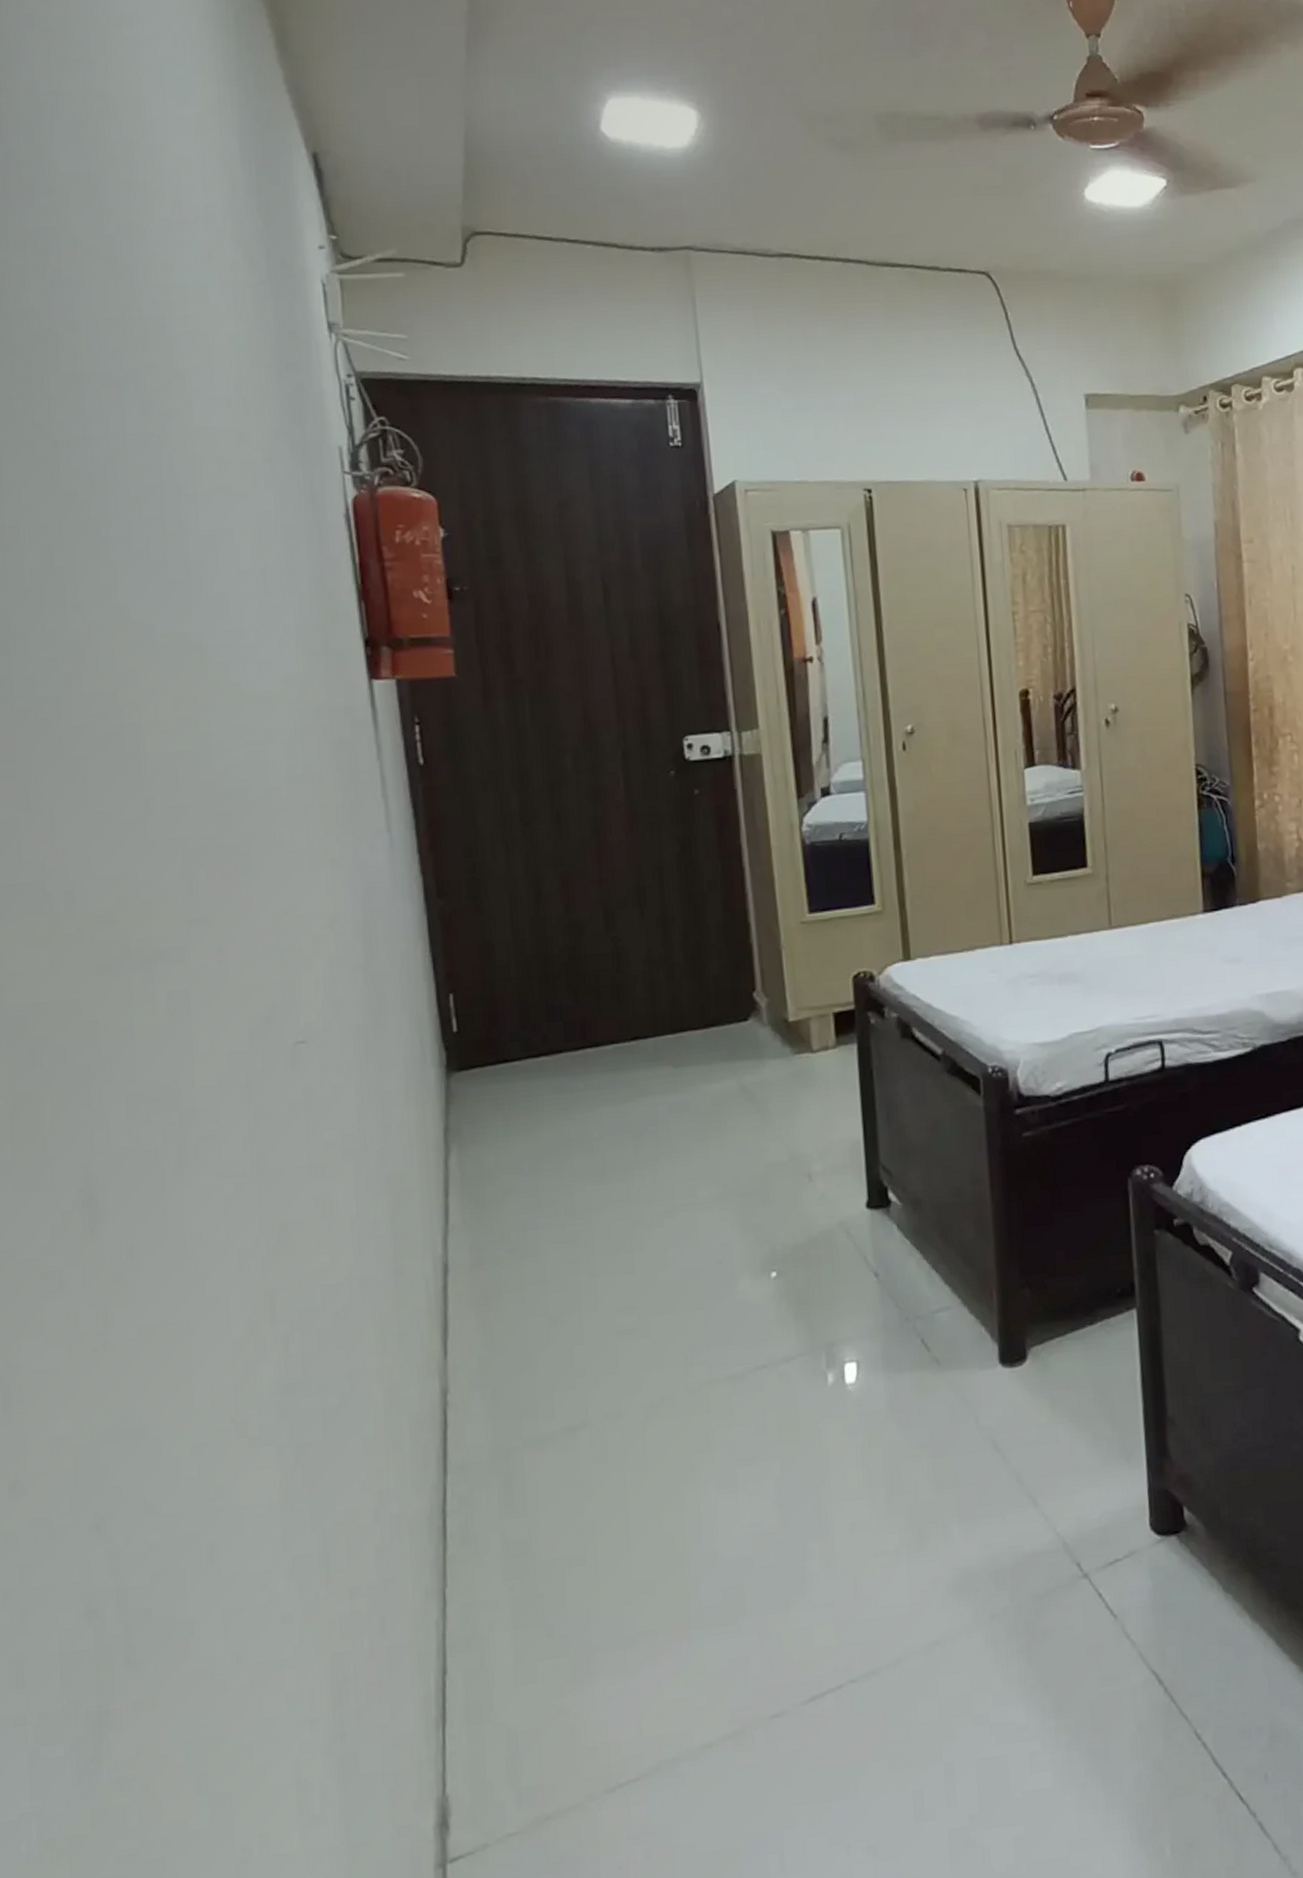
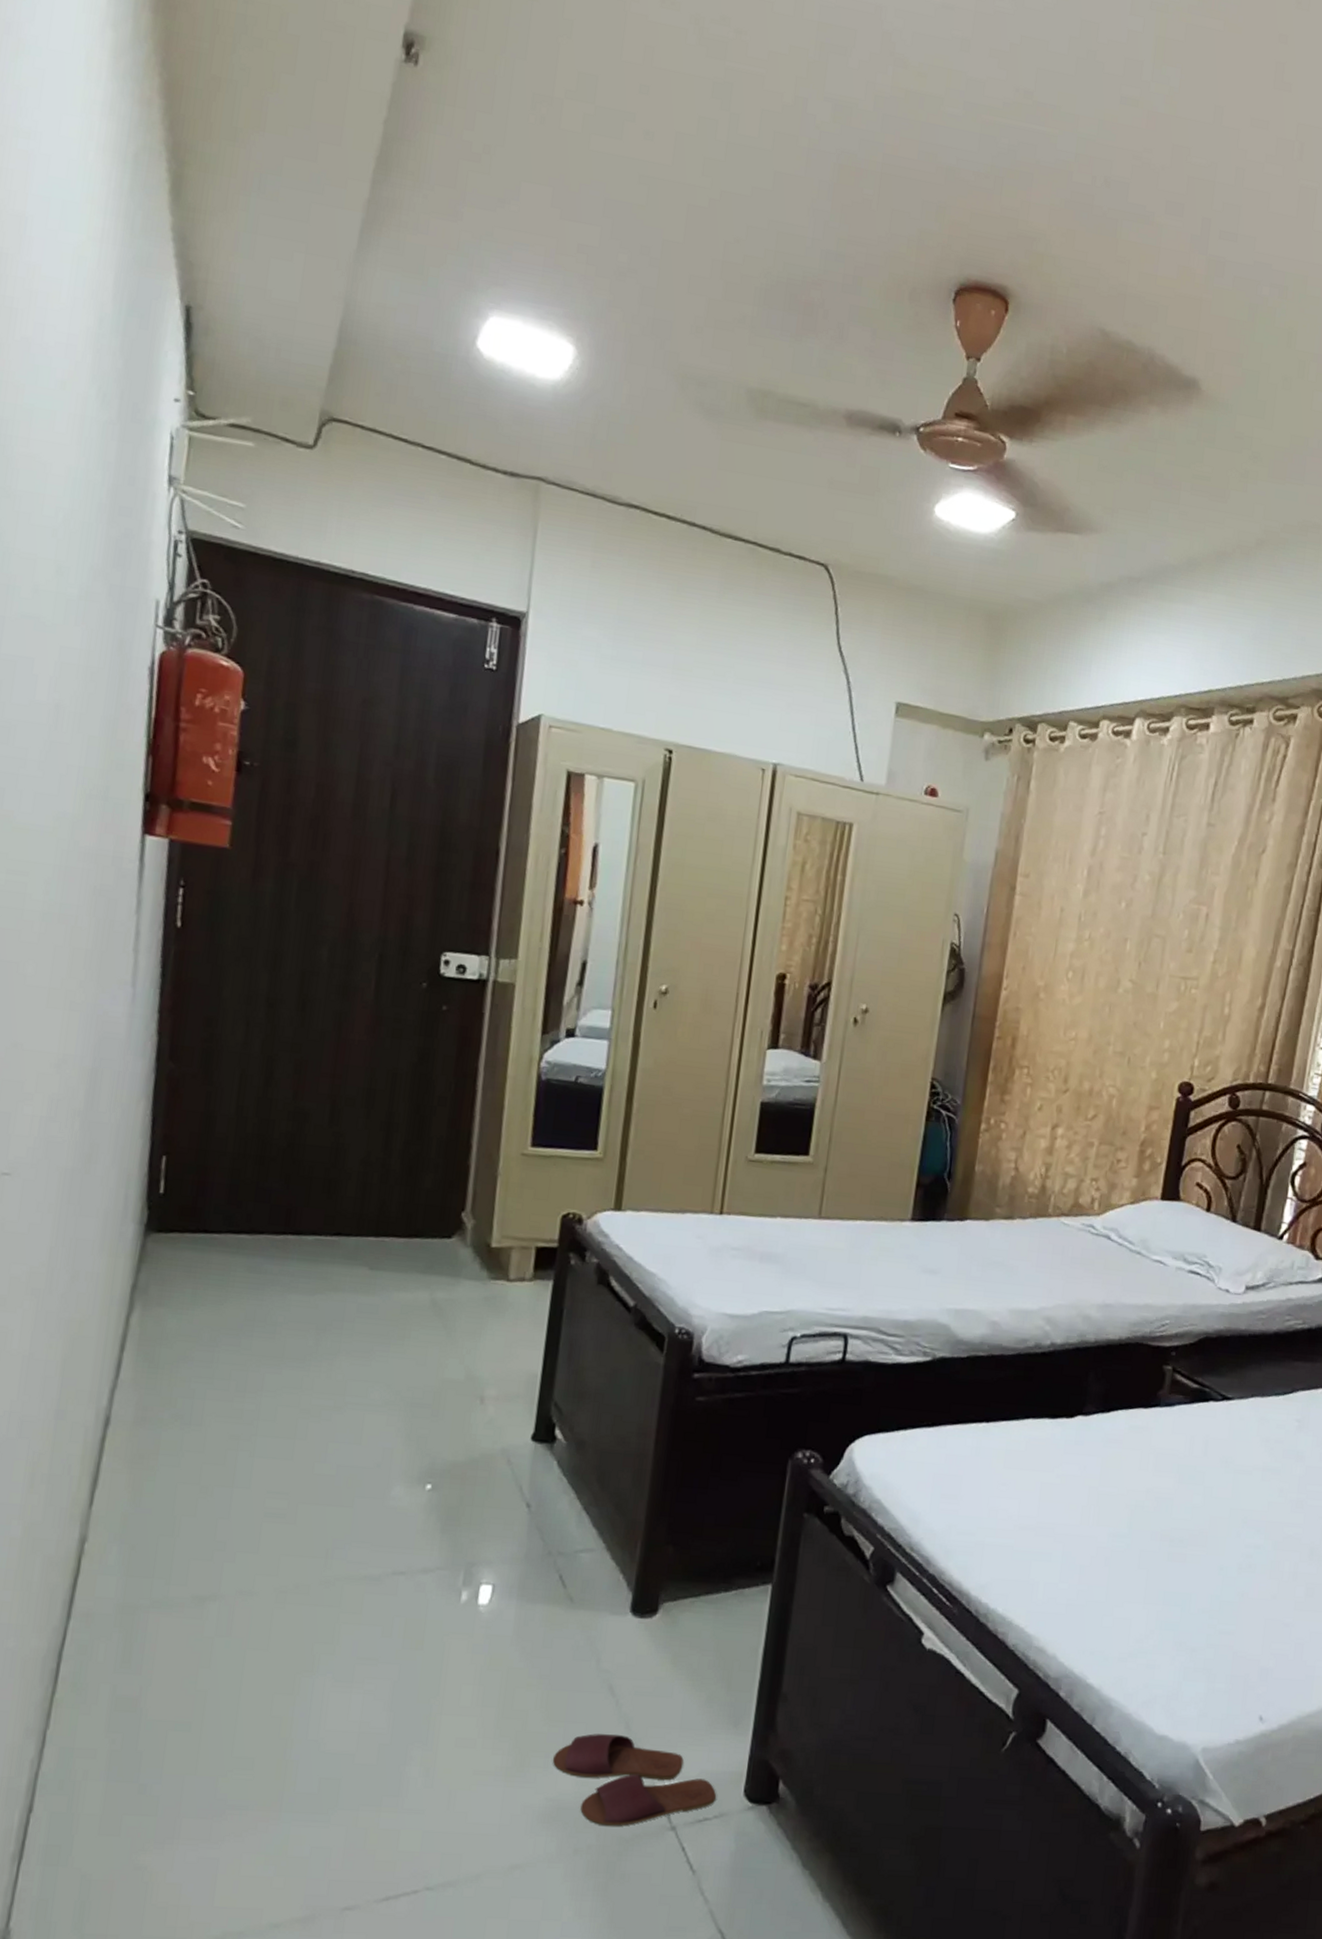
slippers: none [951,1490,1122,1586] -> present [553,1733,716,1826]

